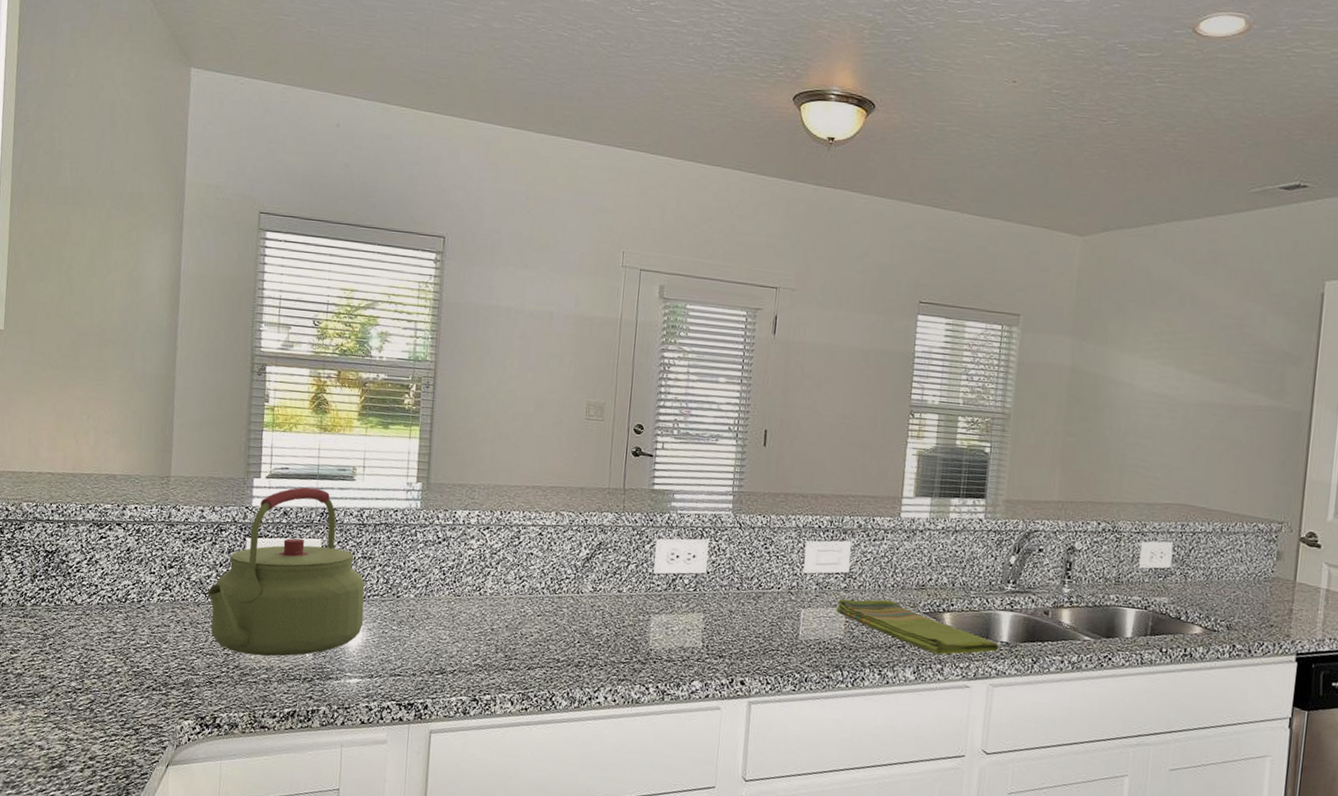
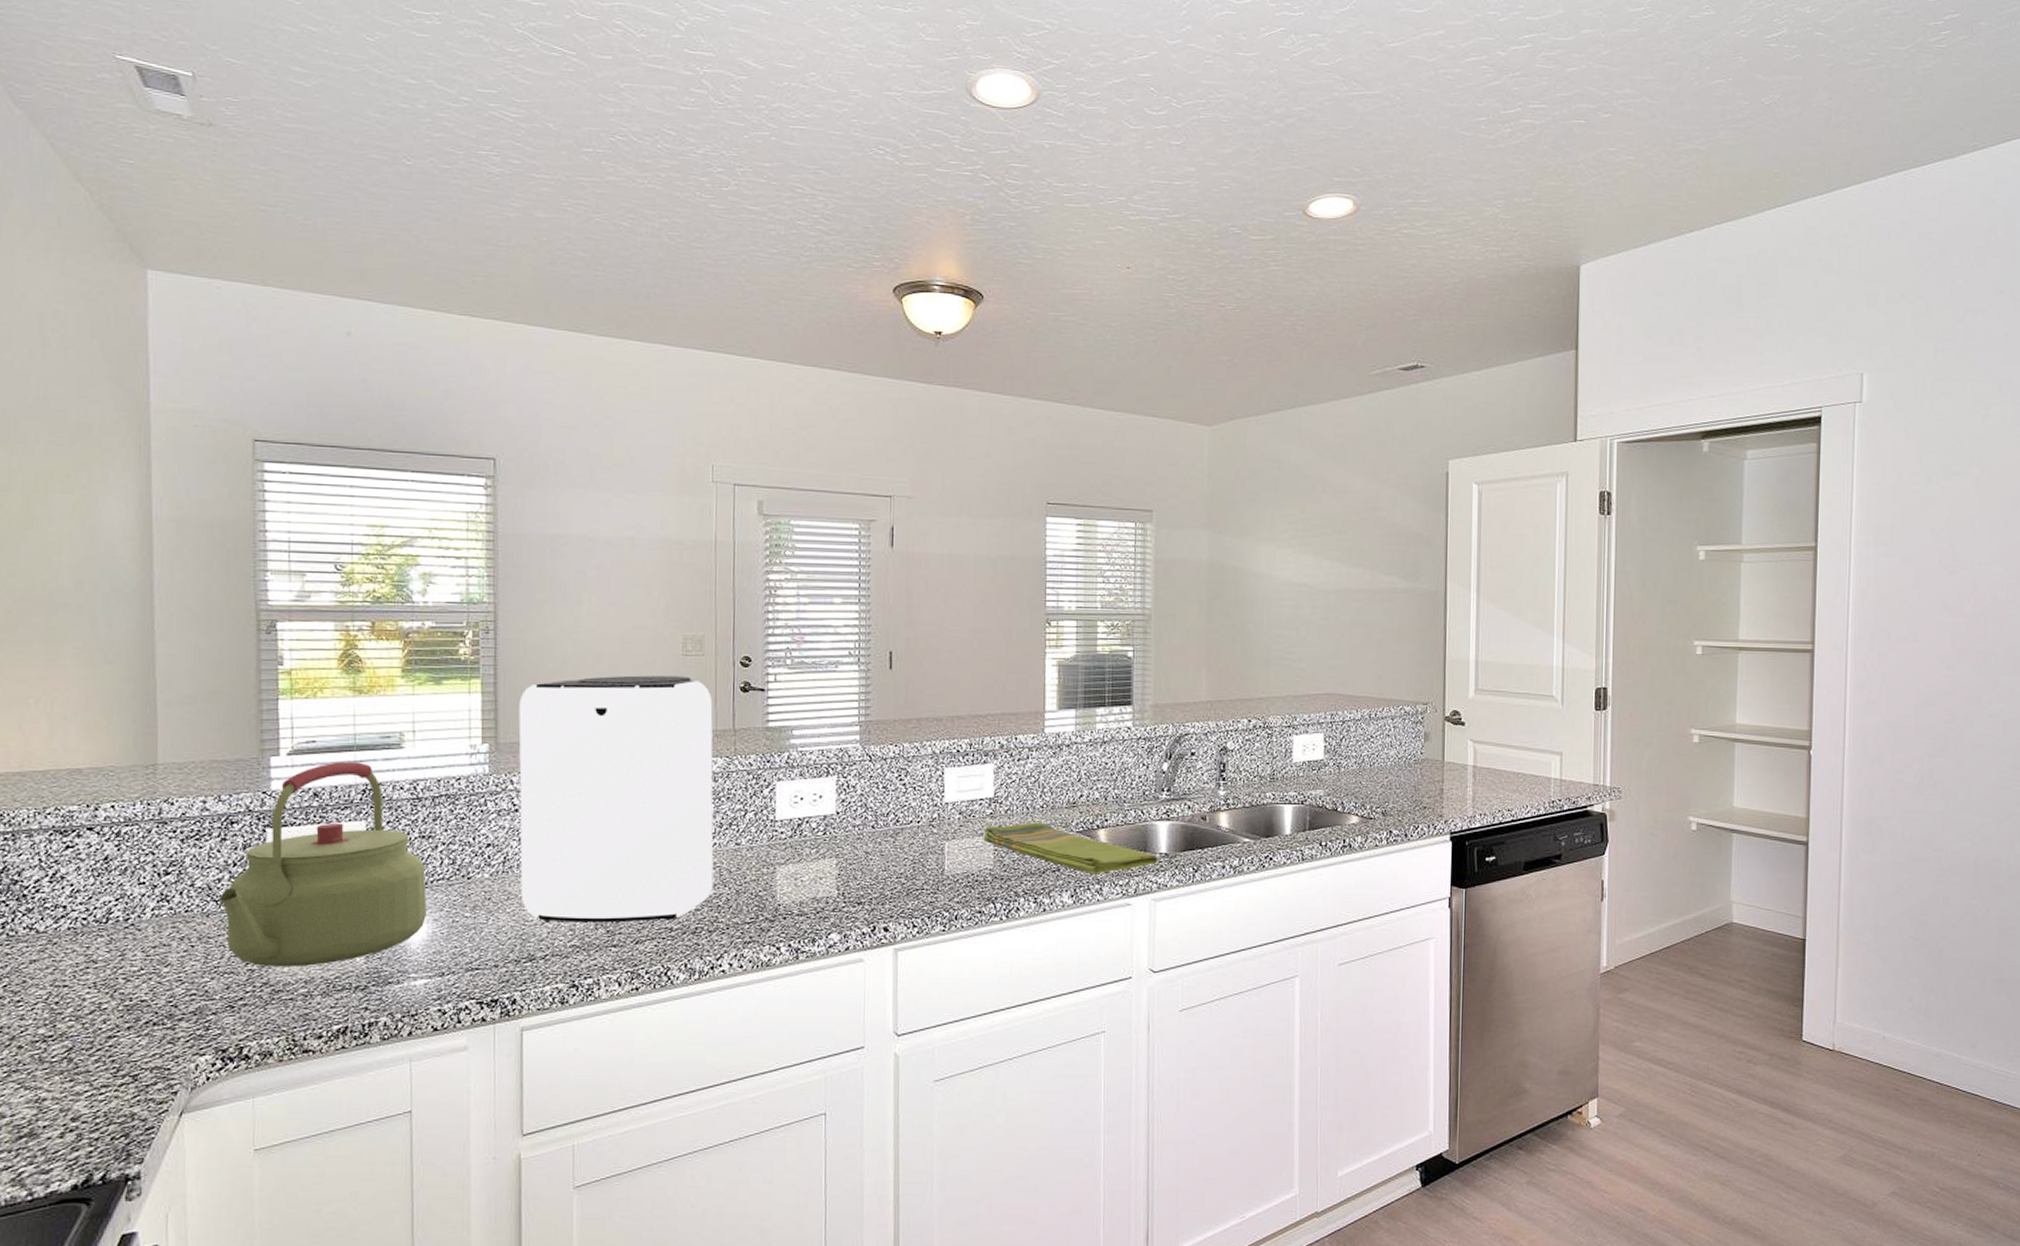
coffee maker: none [438,432,608,653] -> present [518,675,714,923]

